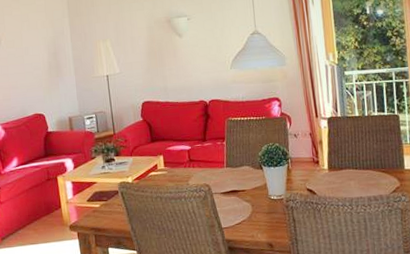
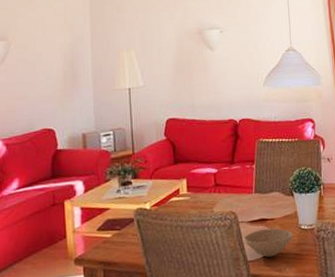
bowl: none [218,199,264,225] -> present [244,228,294,257]

